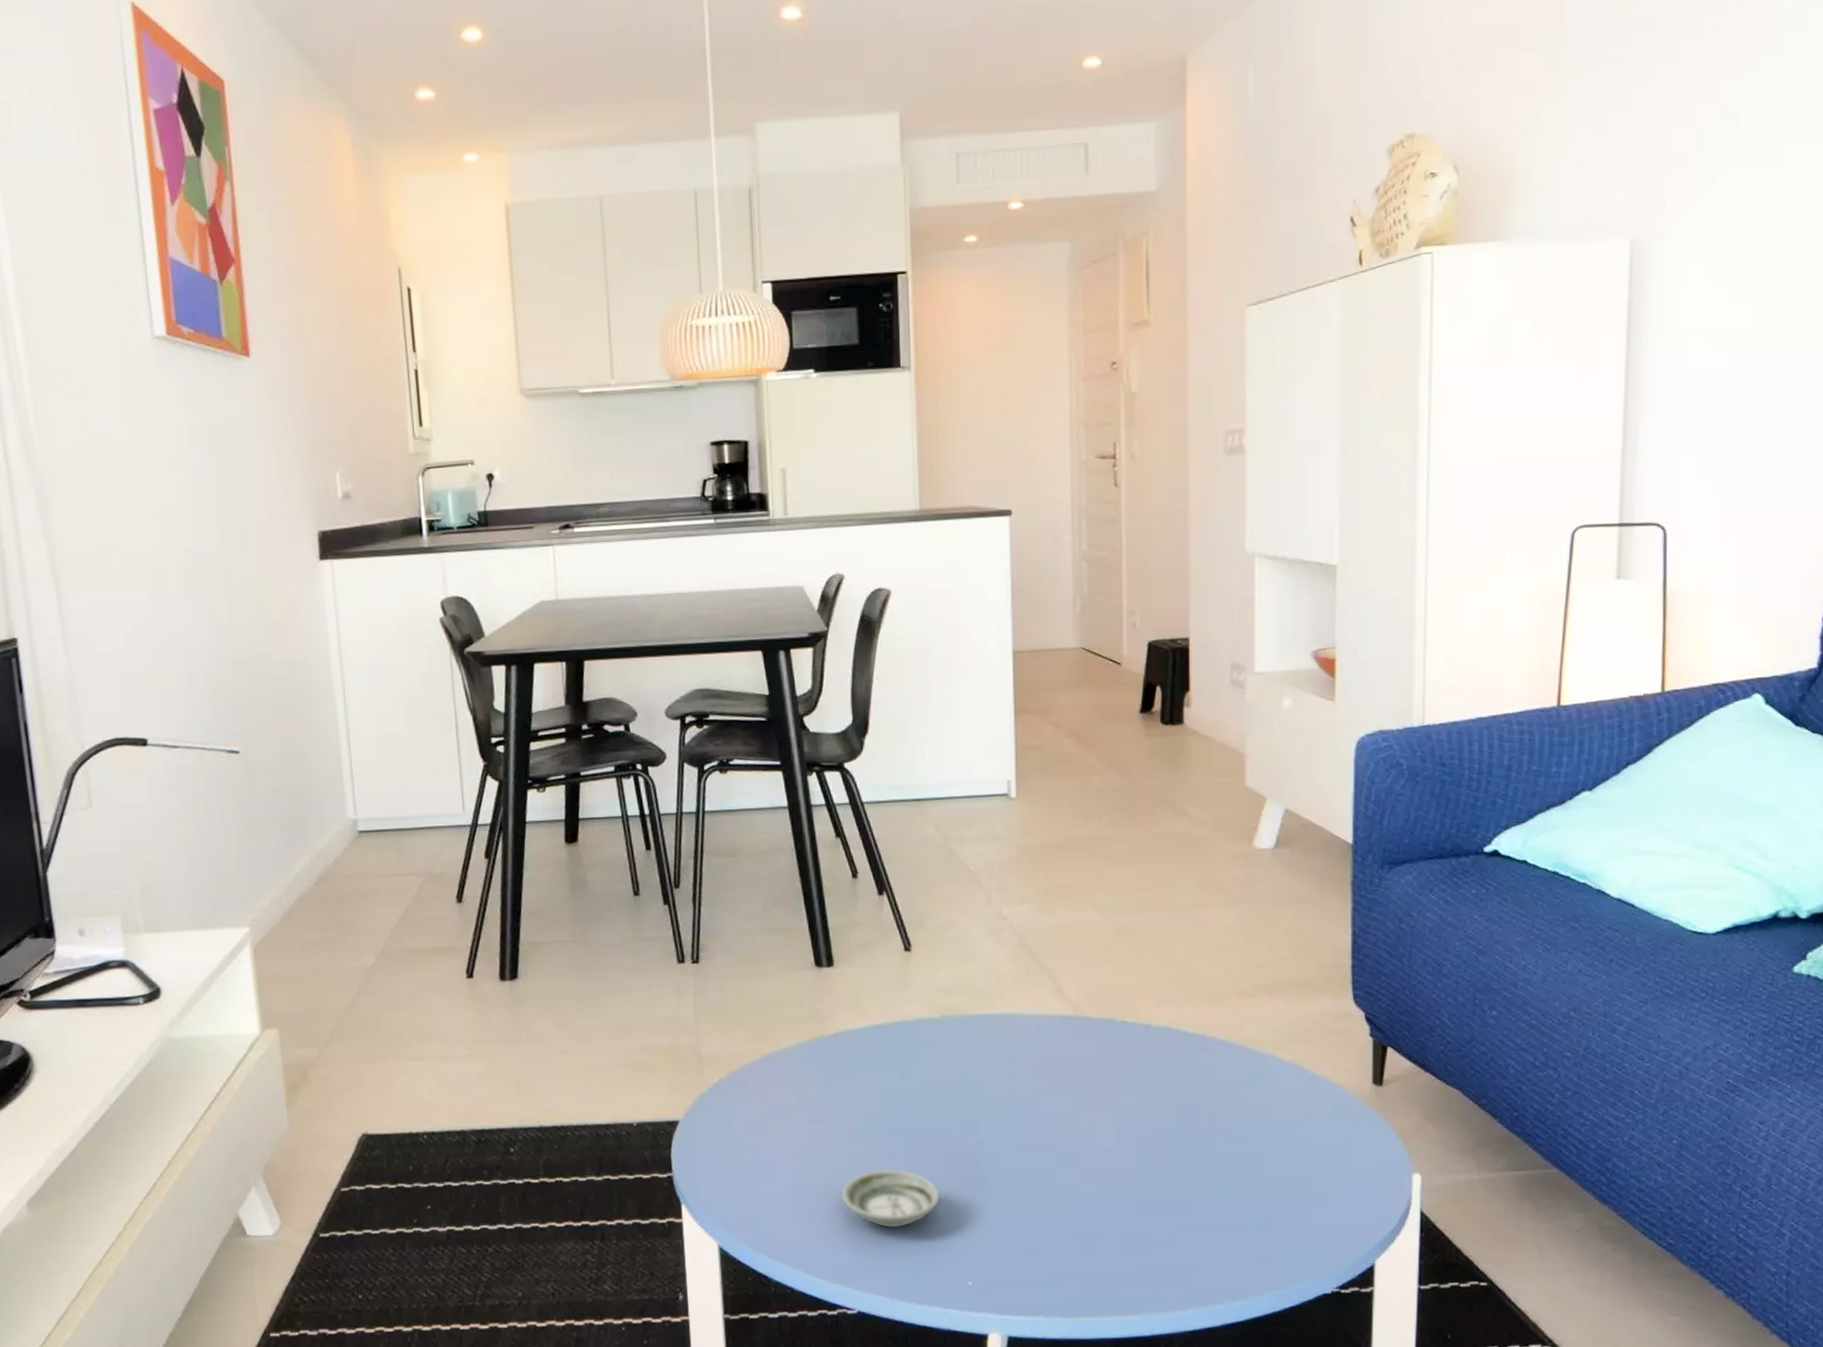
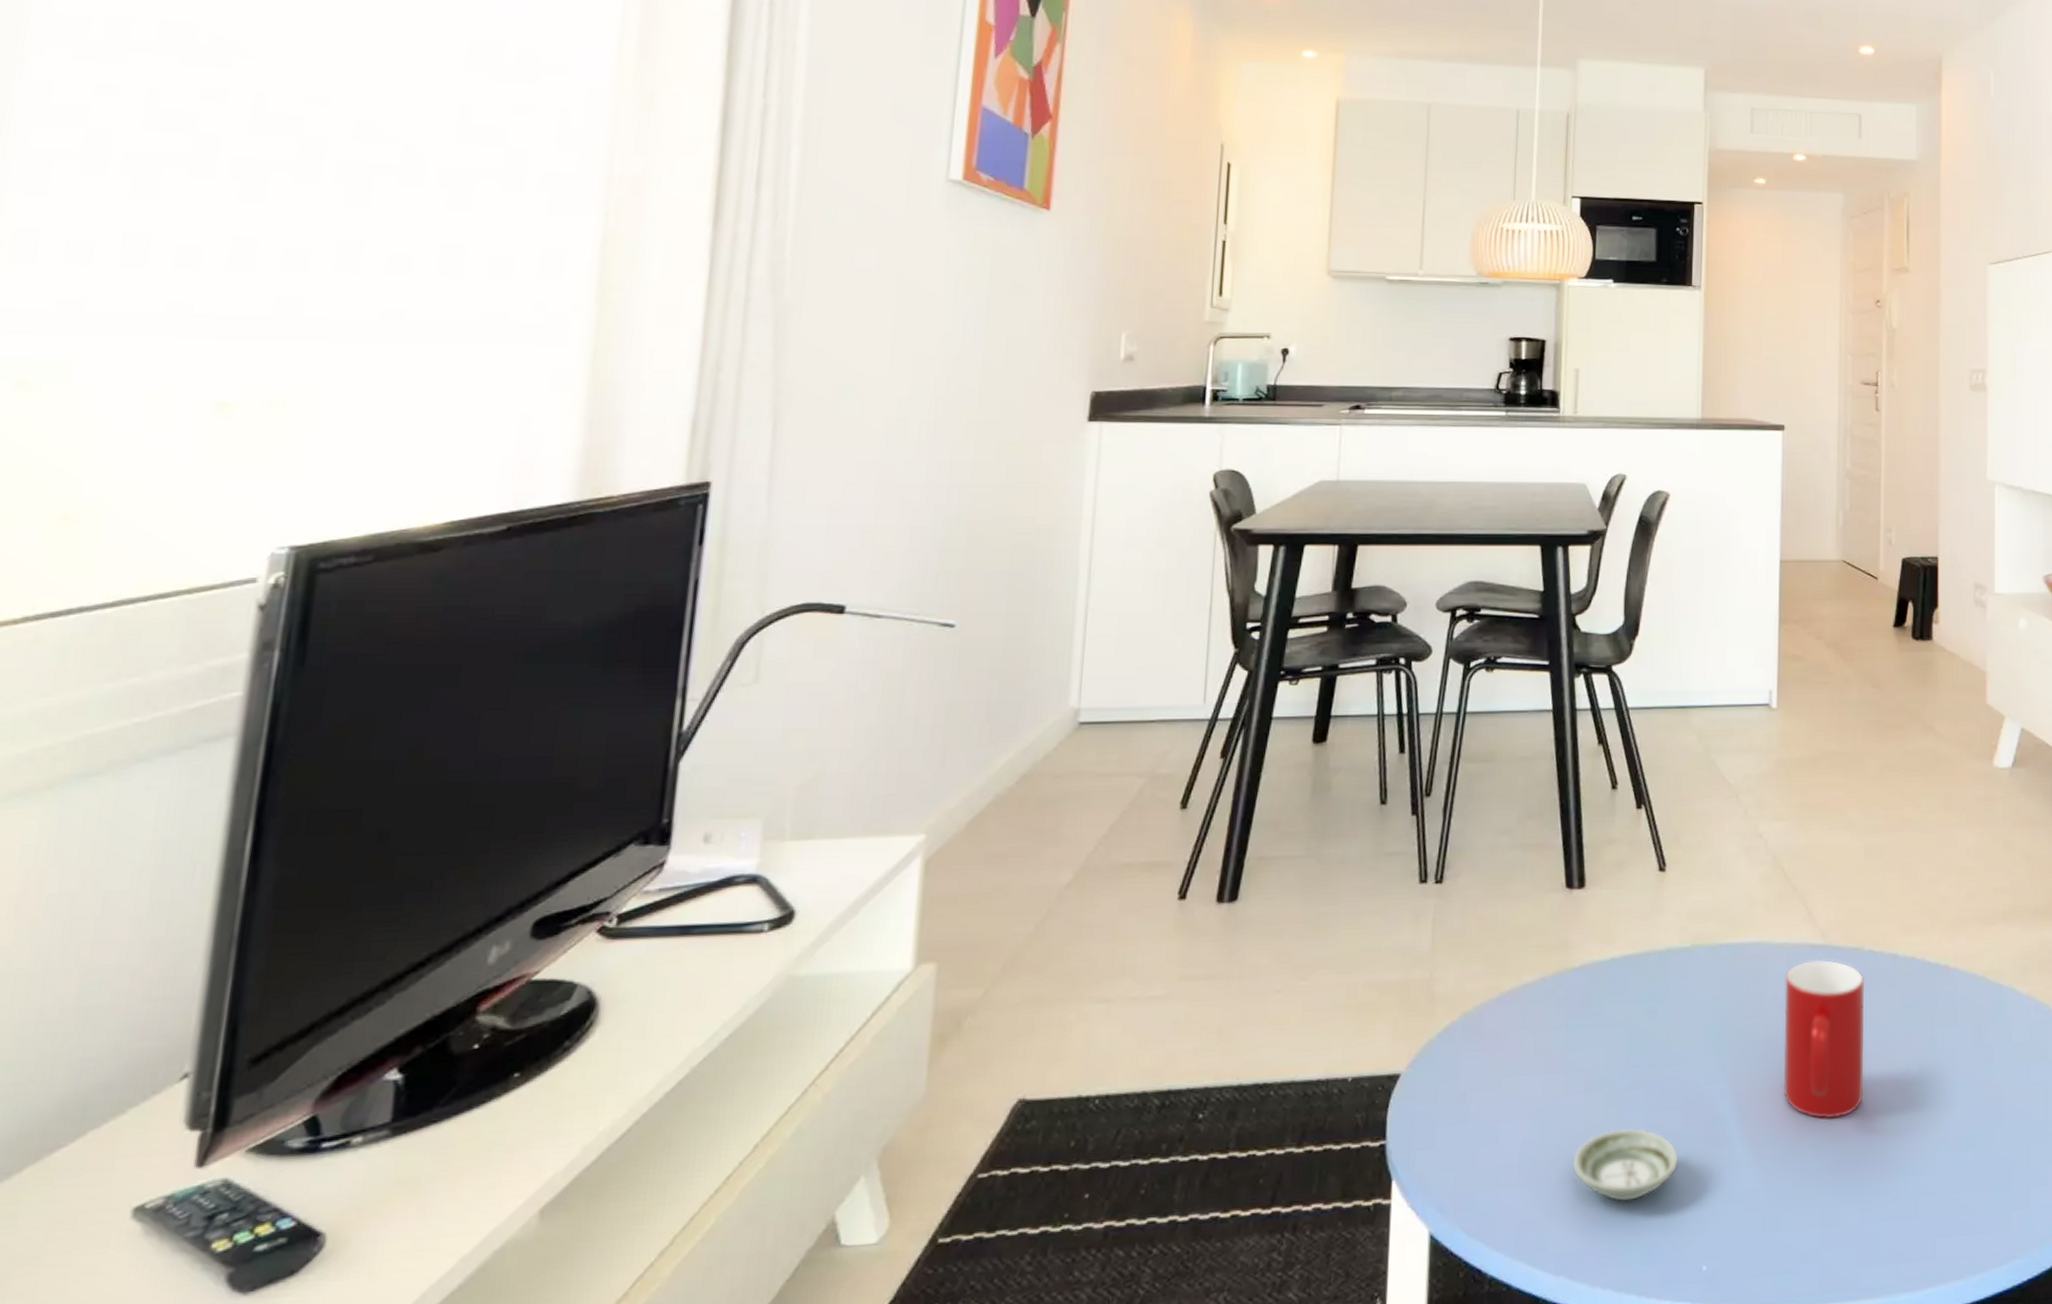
cup: none [1036,1029,1118,1167] -> present [1783,960,1865,1119]

